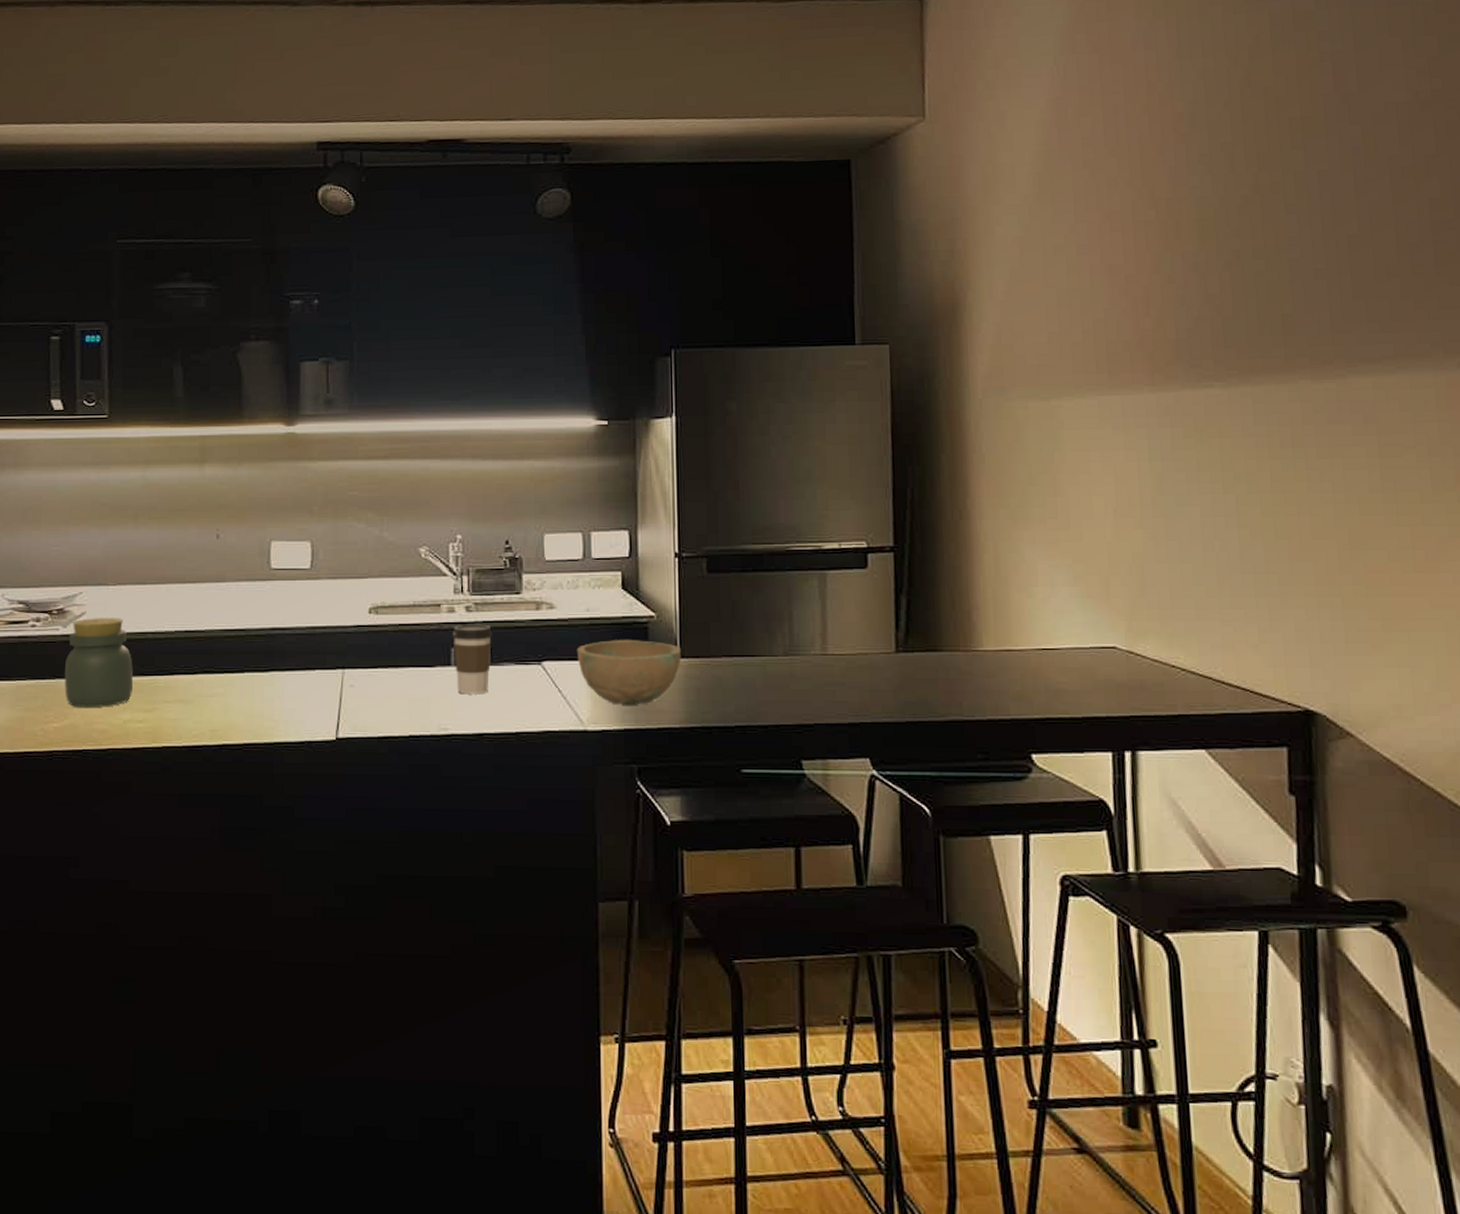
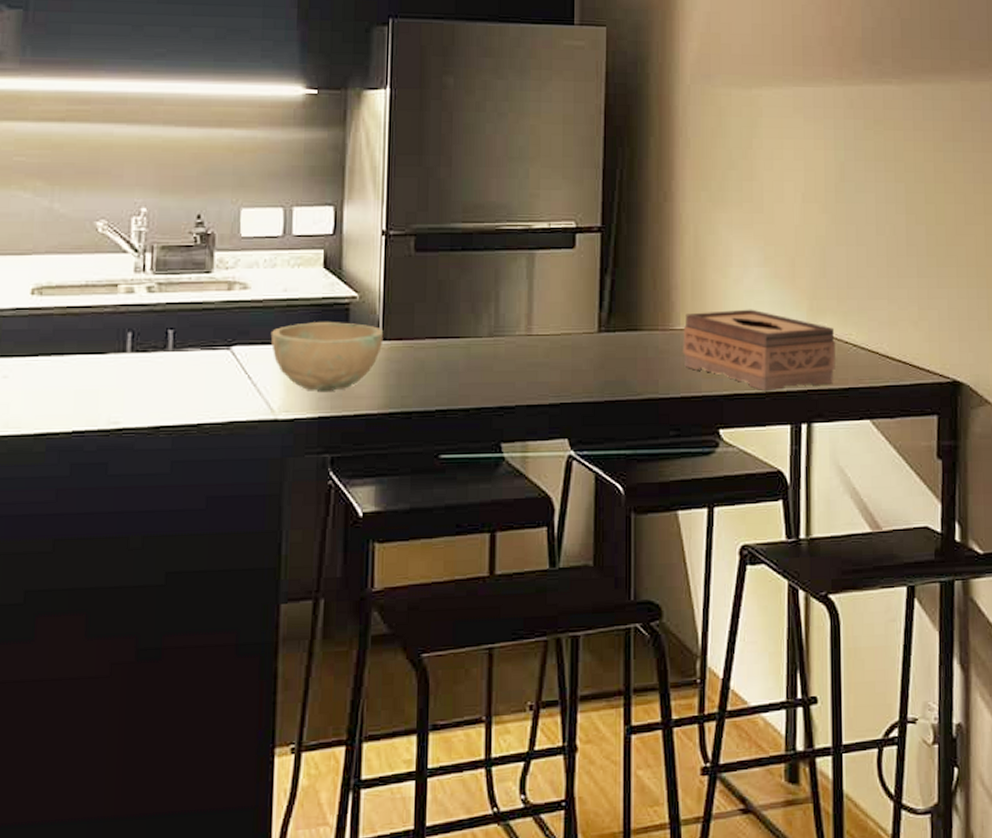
coffee cup: present [452,624,492,695] -> none [130,306,176,384]
tissue box: none [986,630,1162,717] -> present [683,309,836,392]

